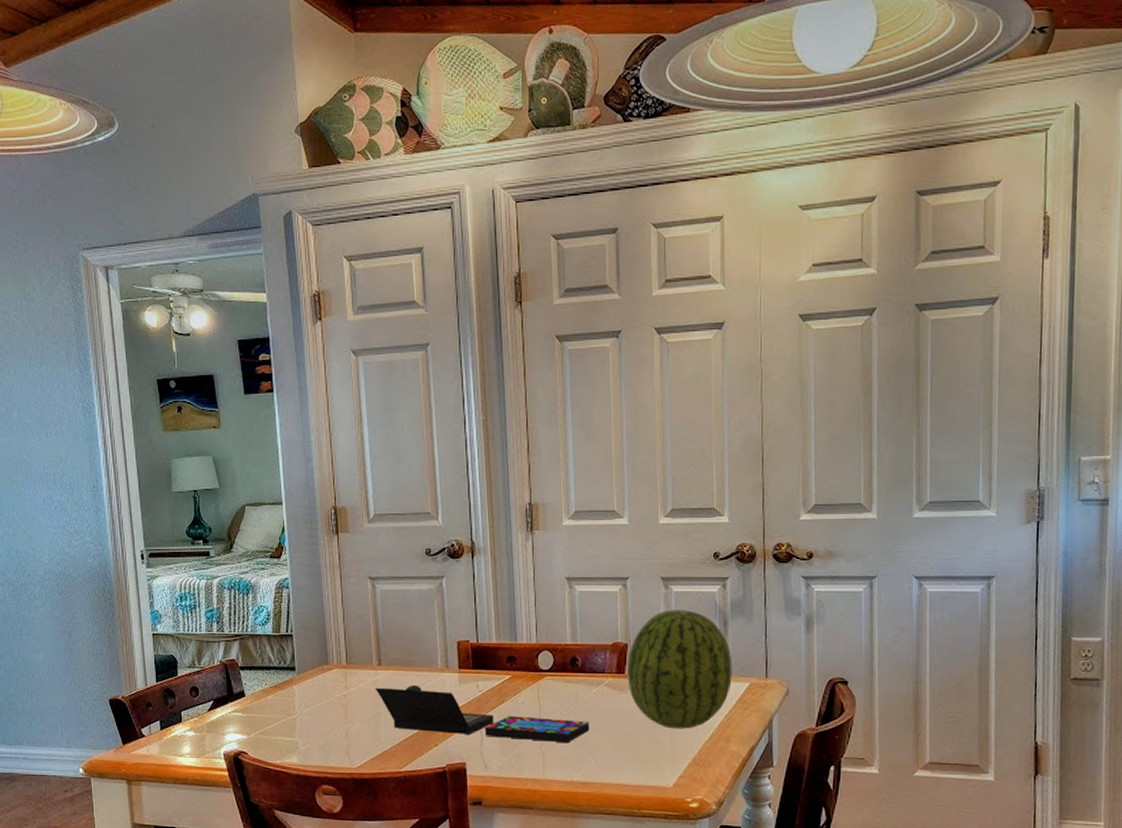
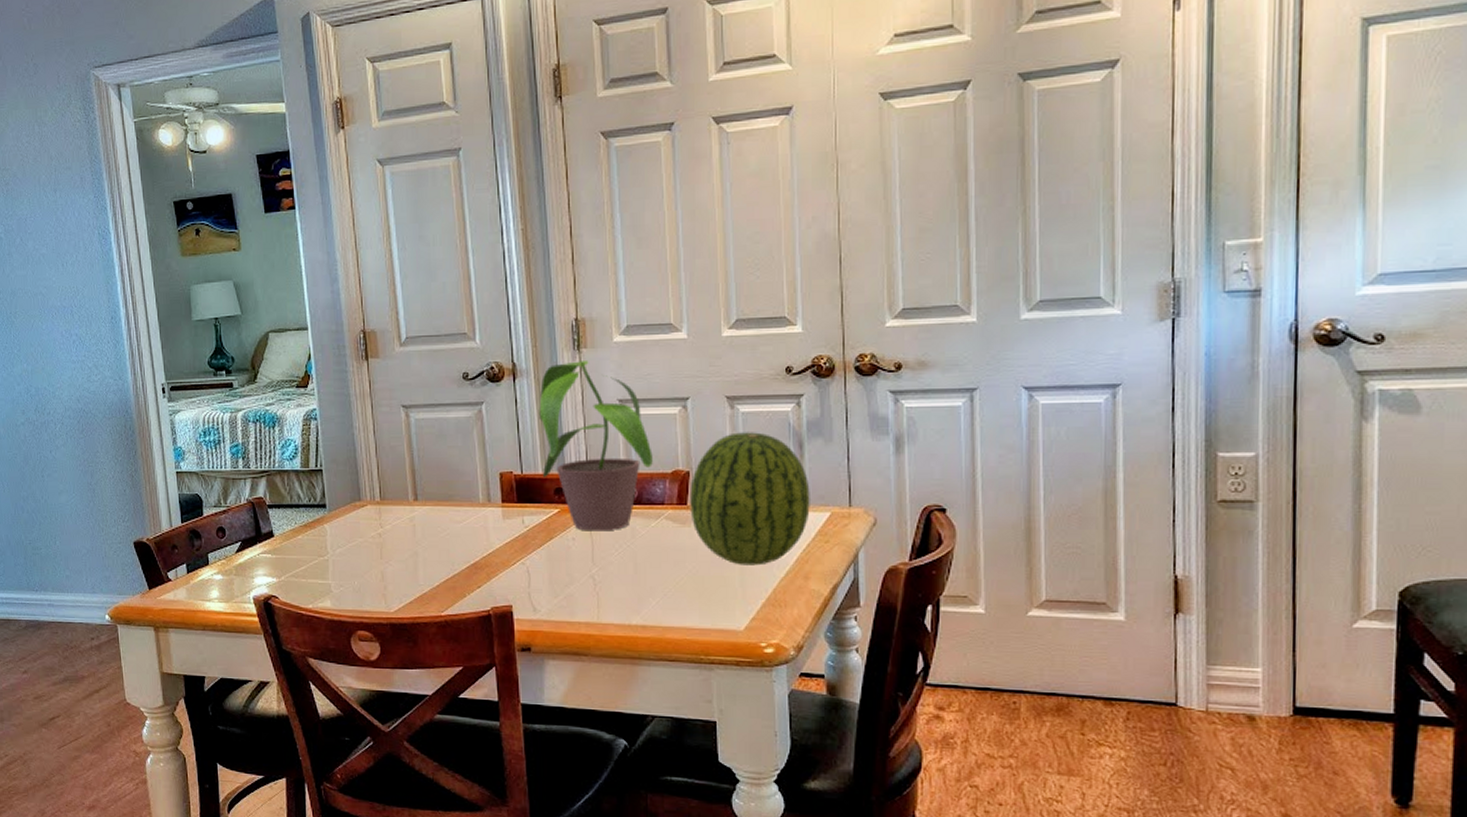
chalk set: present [375,684,590,743] -> none [411,521,649,583]
potted plant: none [494,541,595,696] -> present [539,361,653,531]

